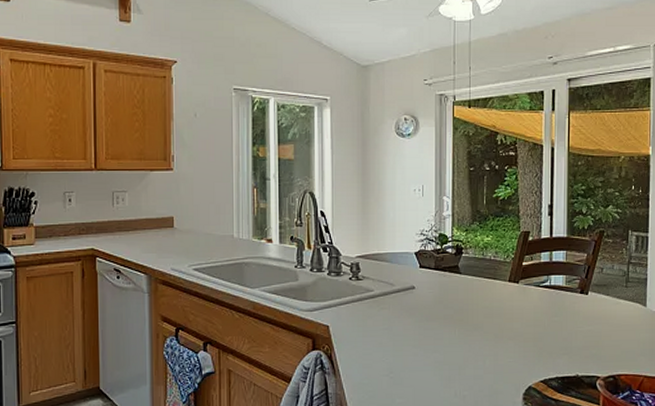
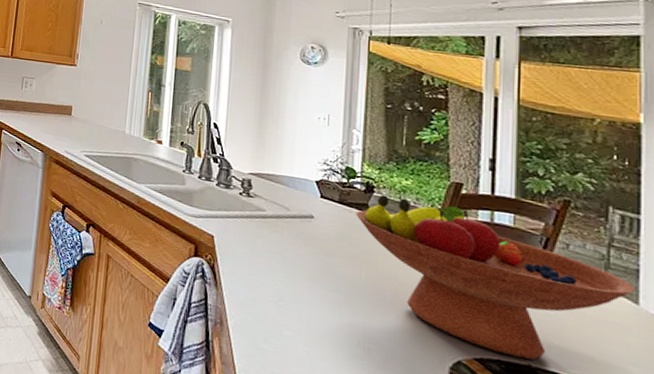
fruit bowl: none [449,253,645,372] -> present [355,194,636,361]

